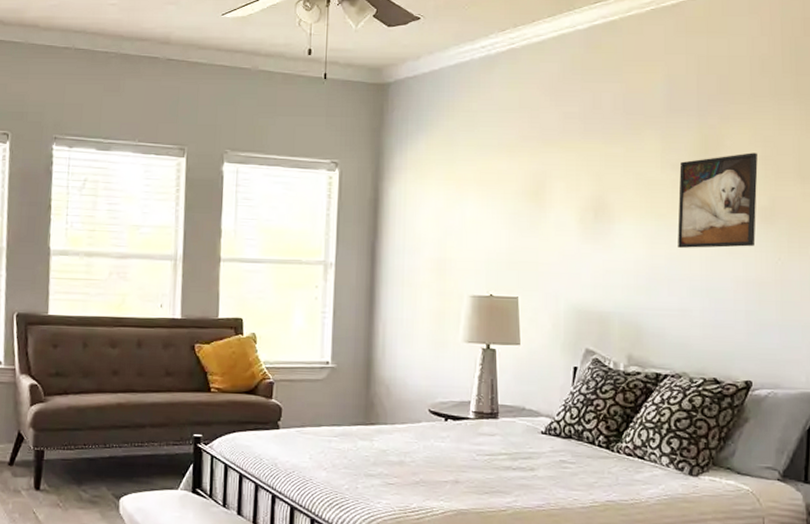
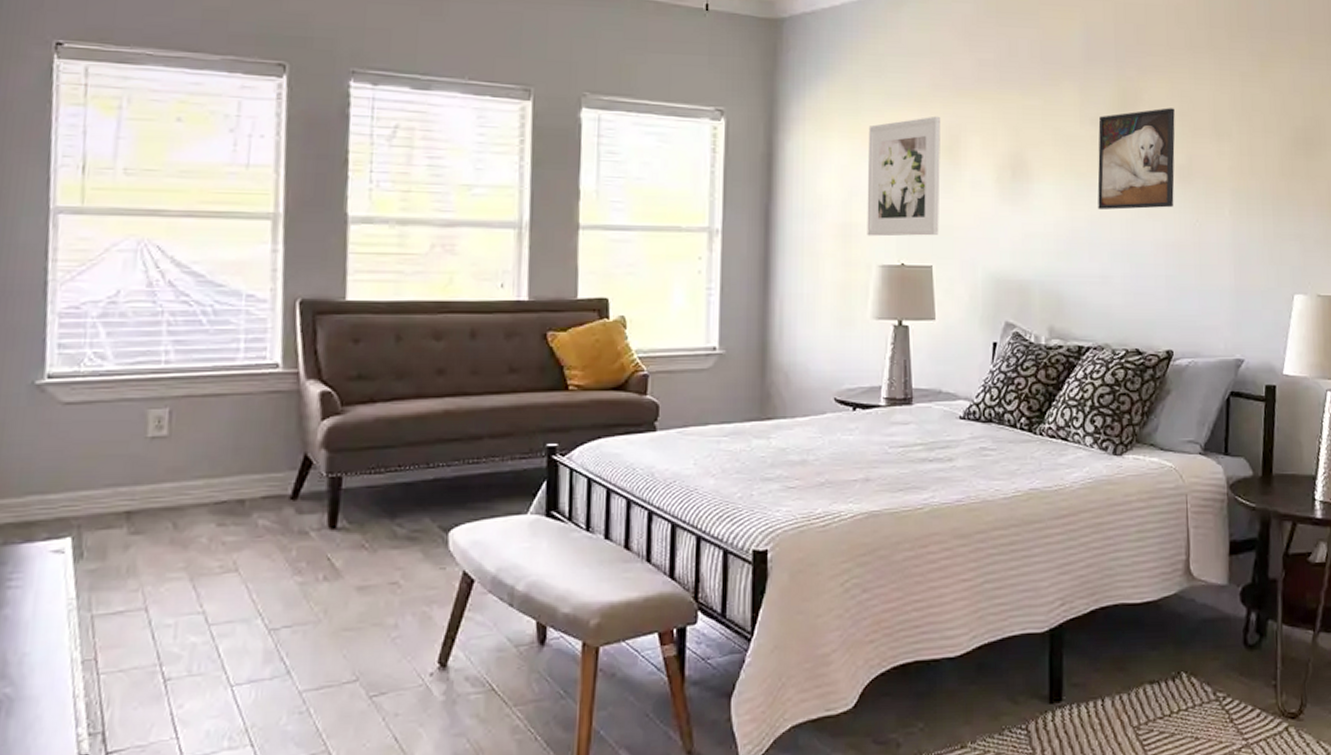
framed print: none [459,164,527,271] -> present [867,116,940,237]

